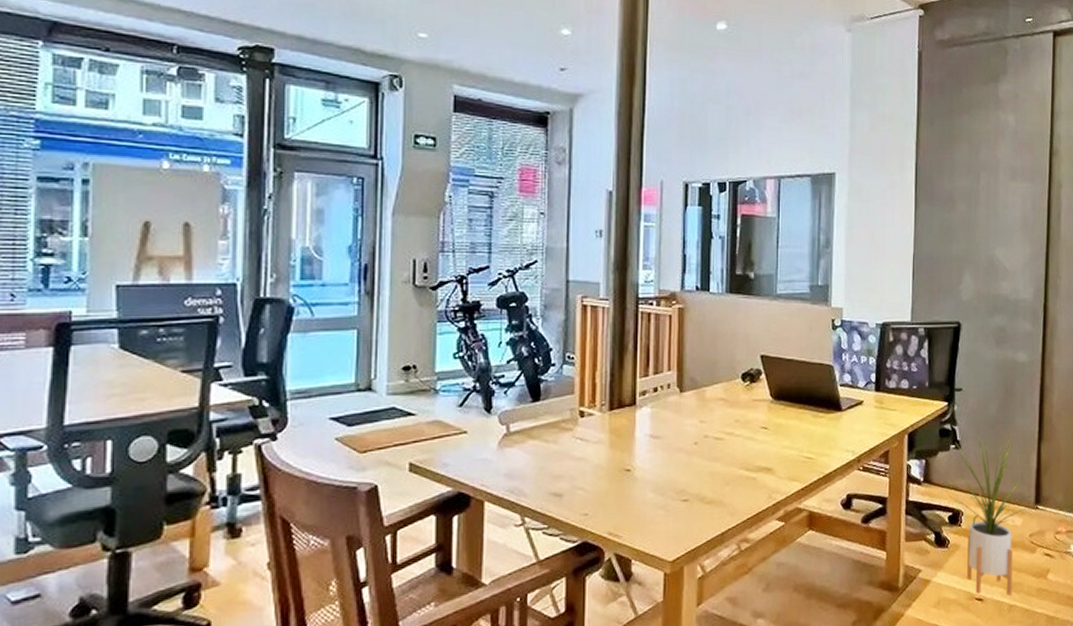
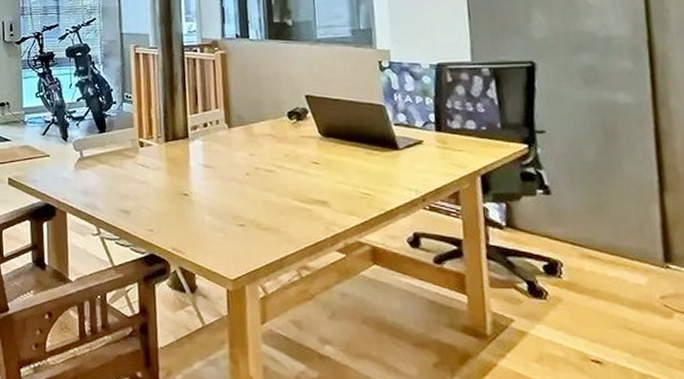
house plant: present [947,433,1034,596] -> none [535,179,663,363]

